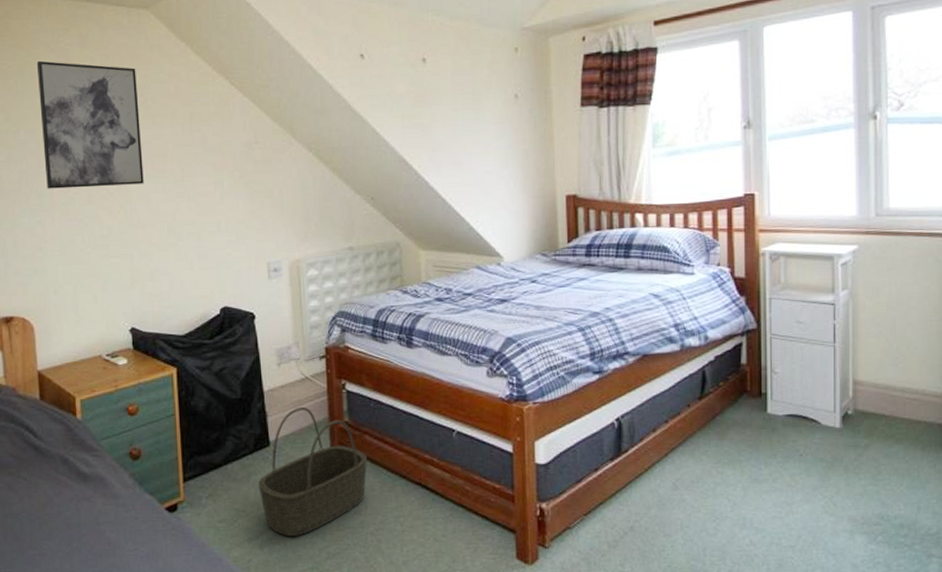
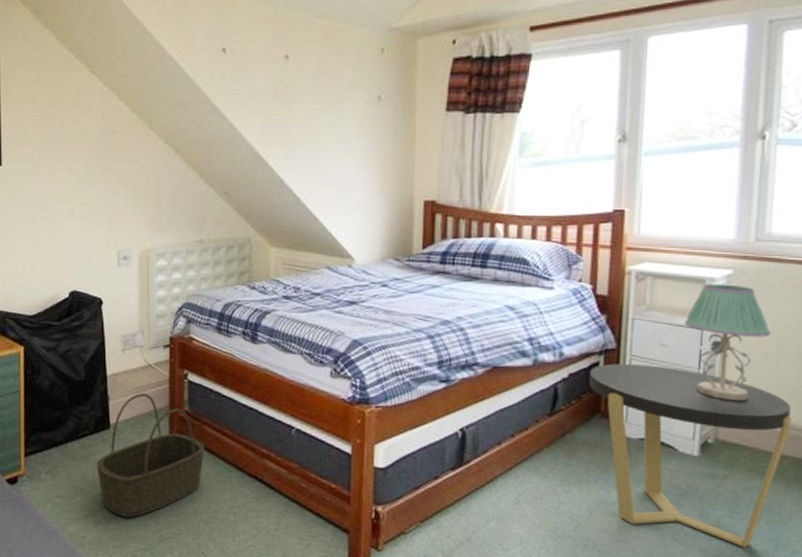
side table: none [734,342,922,513] -> present [589,364,792,547]
table lamp: none [817,259,897,371] -> present [684,283,771,401]

